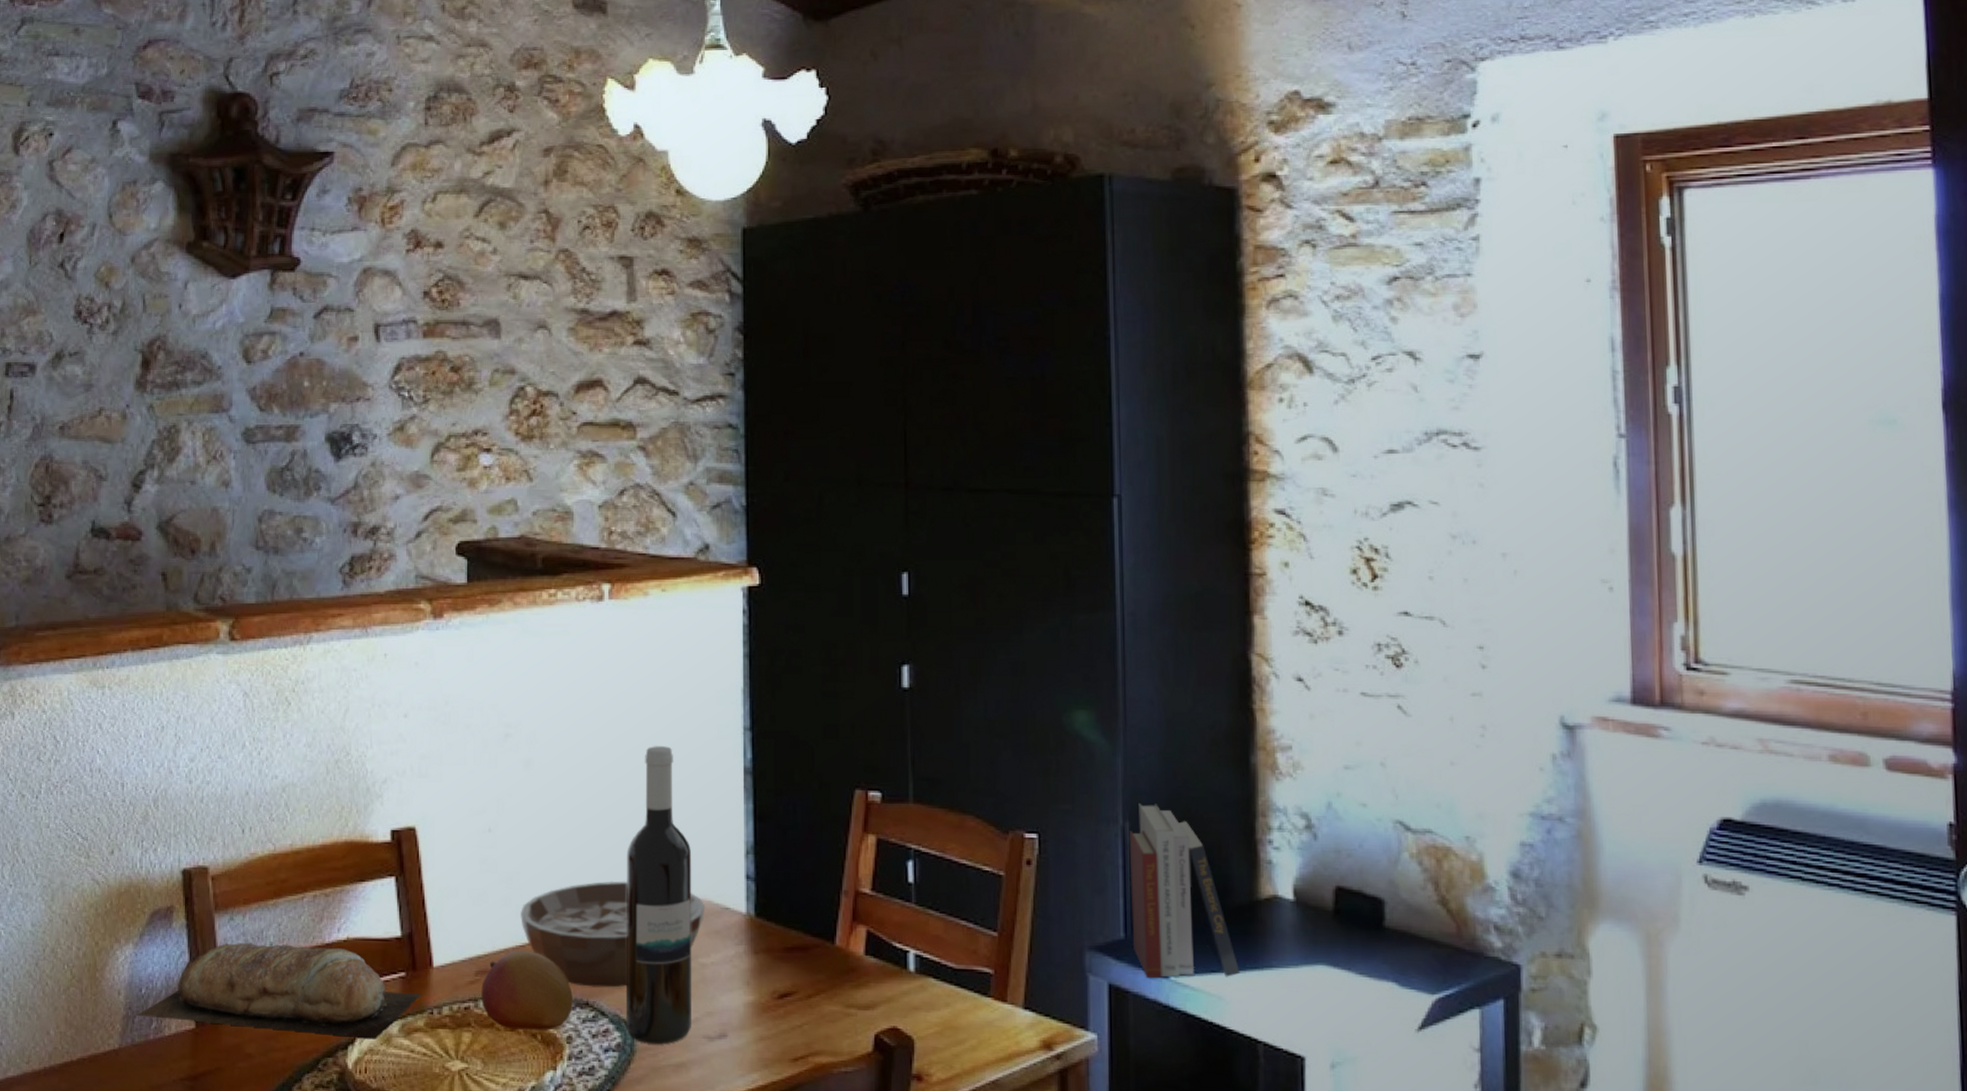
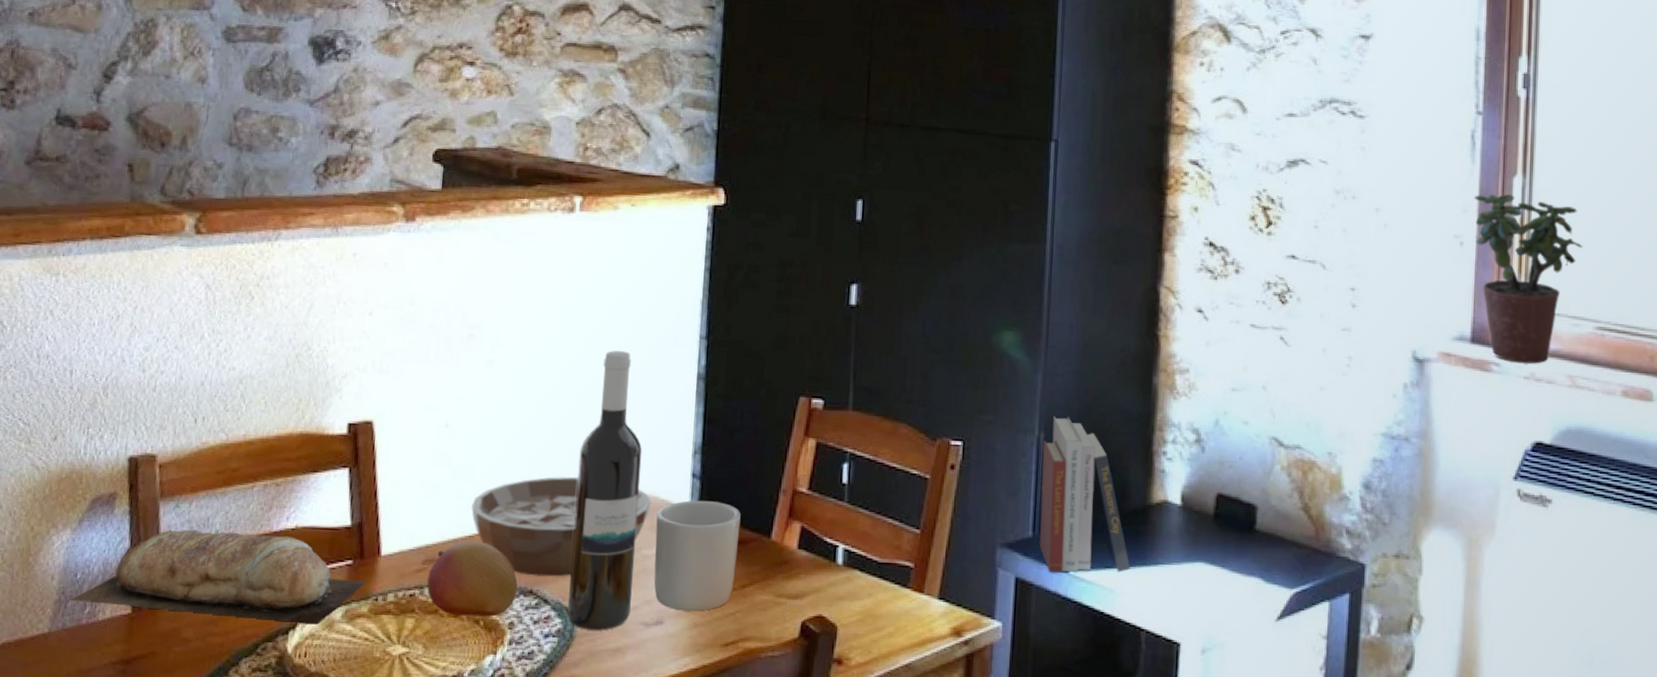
mug: none [712,903,801,1024] -> present [654,500,741,612]
potted plant: none [1622,528,1765,726] -> present [1474,193,1583,363]

